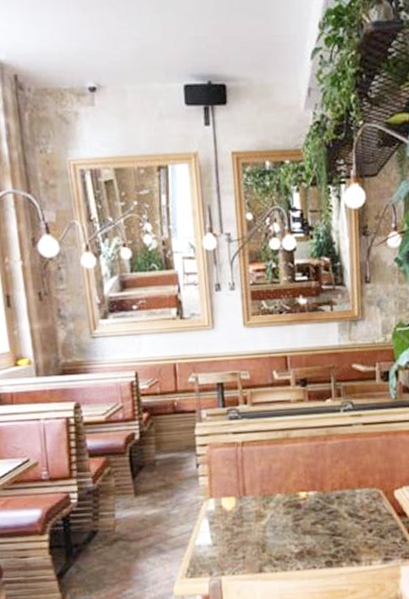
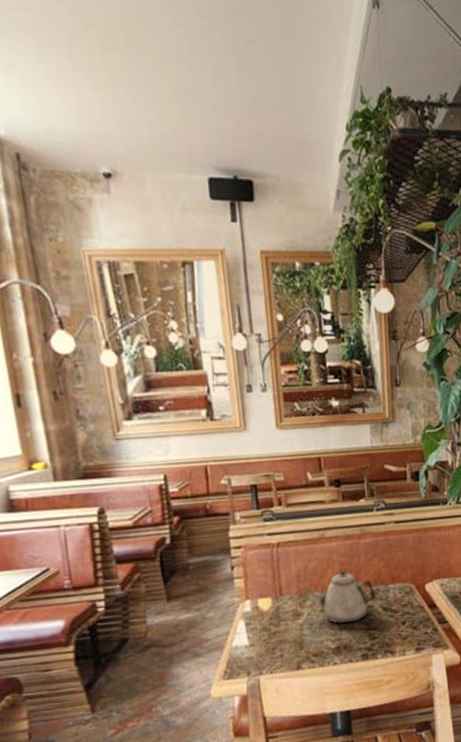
teapot: none [268,473,342,528] -> present [304,571,376,624]

